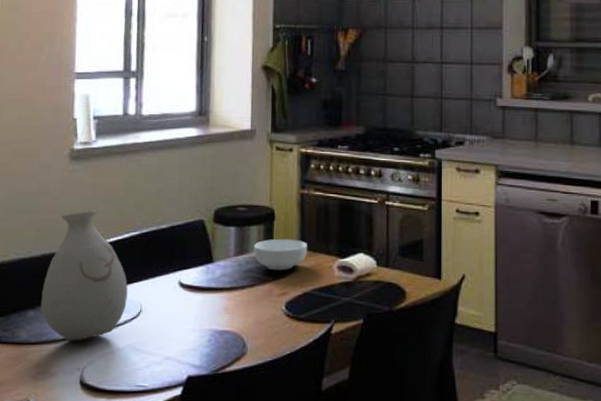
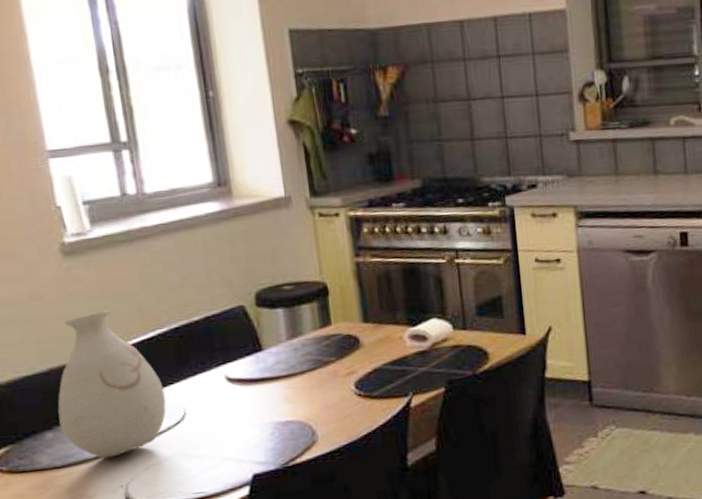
cereal bowl: present [254,238,308,271] -> none [308,313,373,350]

